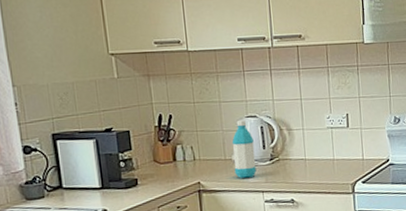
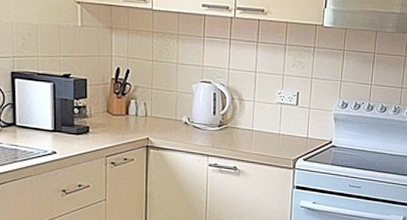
water bottle: present [232,120,257,178] -> none [183,84,205,140]

